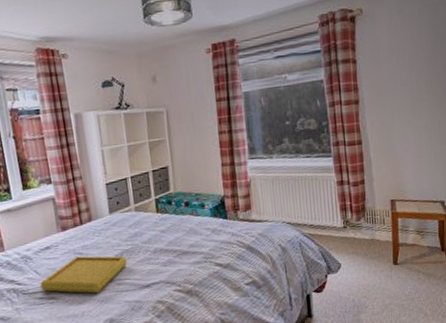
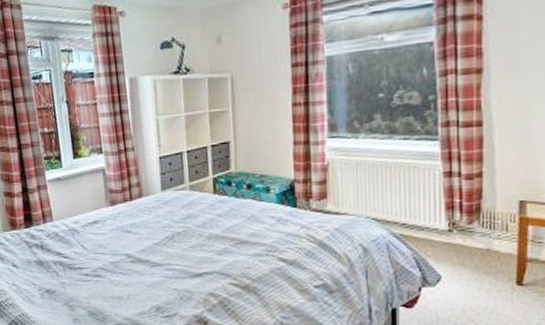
serving tray: present [40,256,128,294] -> none [87,234,179,276]

